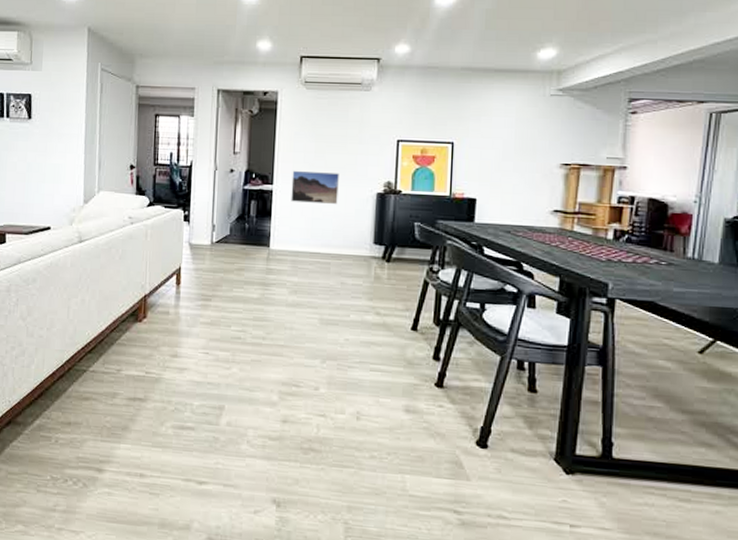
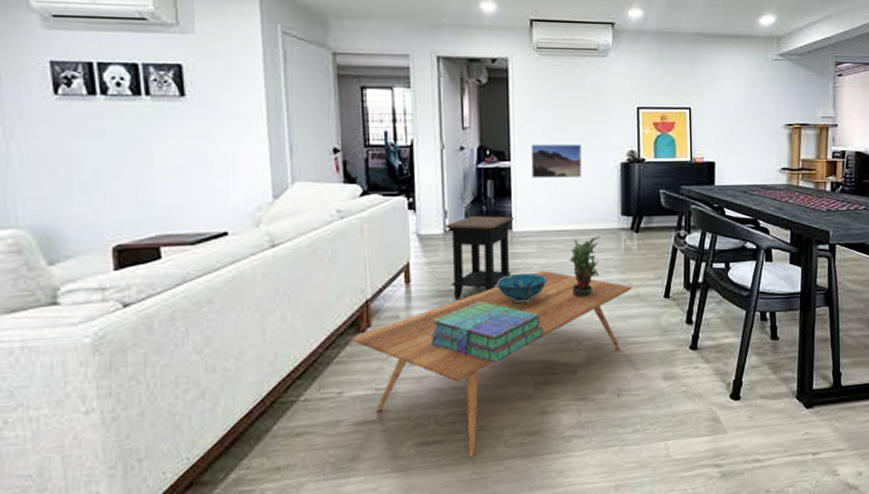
coffee table: none [131,287,379,448] -> present [352,270,632,457]
stack of books: none [191,309,291,368] -> present [429,301,543,364]
side table: none [212,232,273,305] -> present [445,216,515,300]
decorative bowl: none [251,287,298,316] -> present [496,272,548,303]
potted plant: none [319,261,351,319] -> present [569,236,600,298]

